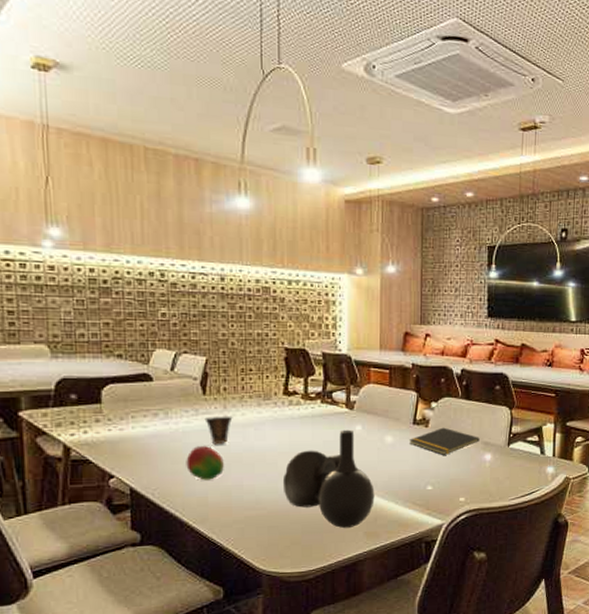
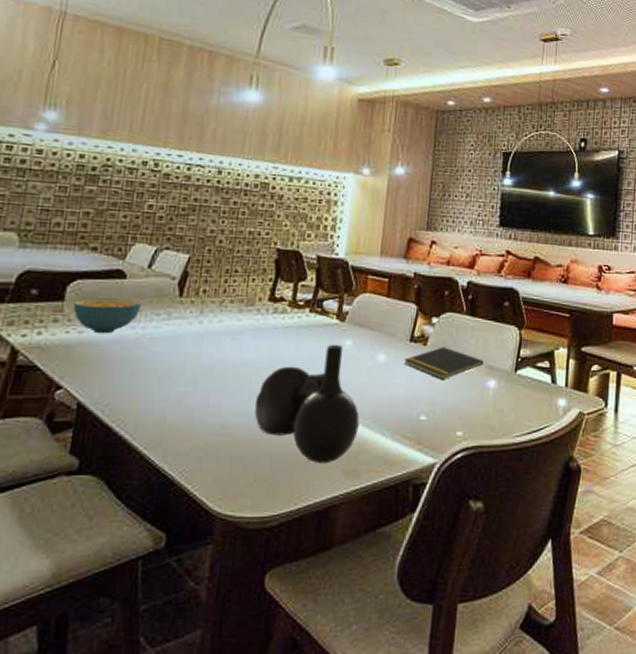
cereal bowl: none [111,399,170,430] -> present [73,298,141,334]
fruit: present [186,446,224,480] -> none [146,356,191,397]
cup: present [204,416,233,445] -> none [176,321,209,355]

